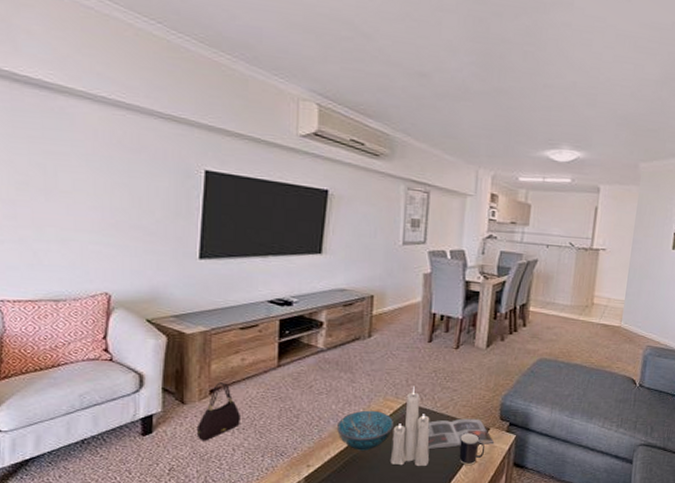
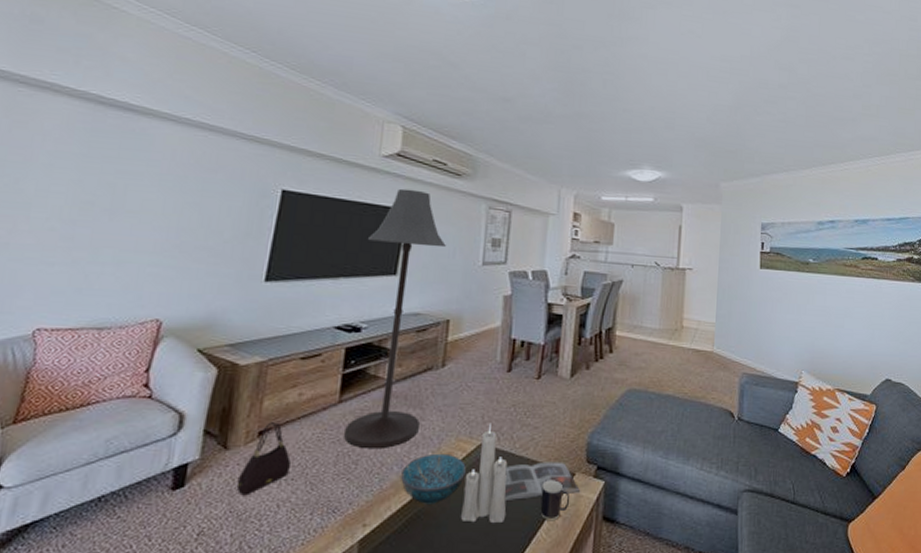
floor lamp: none [285,169,367,406] -> present [344,188,446,450]

